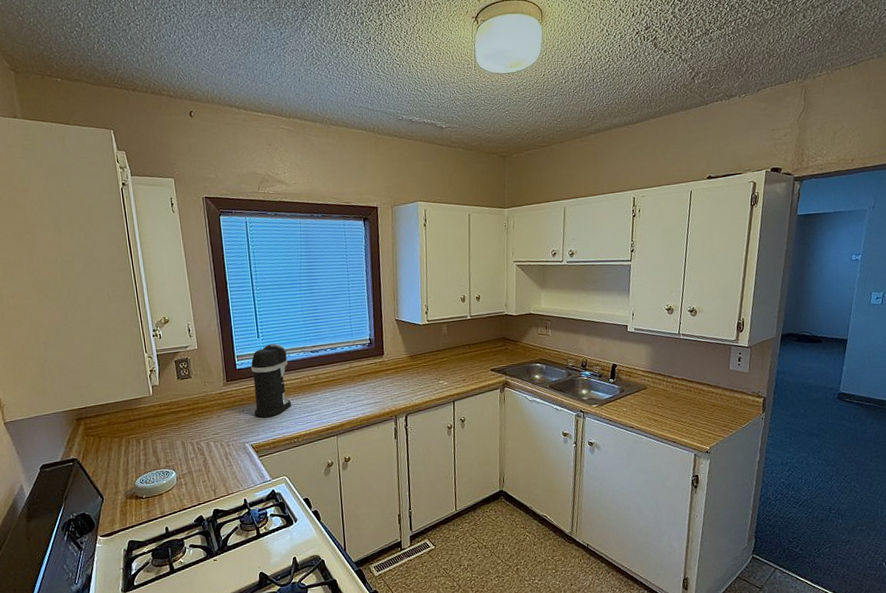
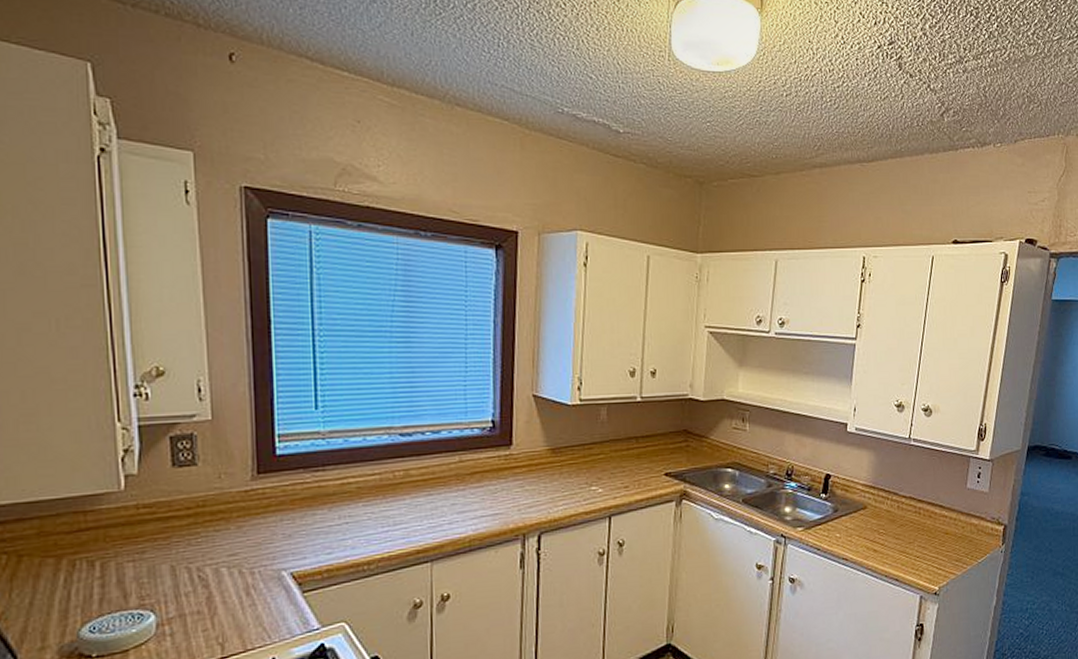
coffee maker: present [251,343,292,418] -> none [300,419,364,532]

